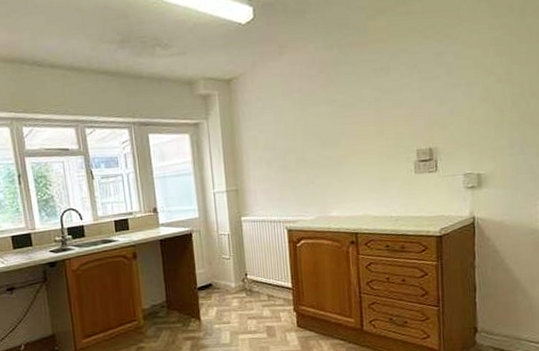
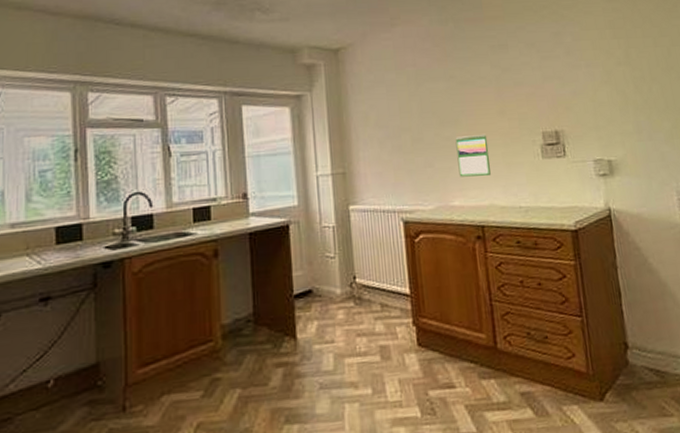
calendar: none [335,152,367,192] -> present [455,133,491,177]

